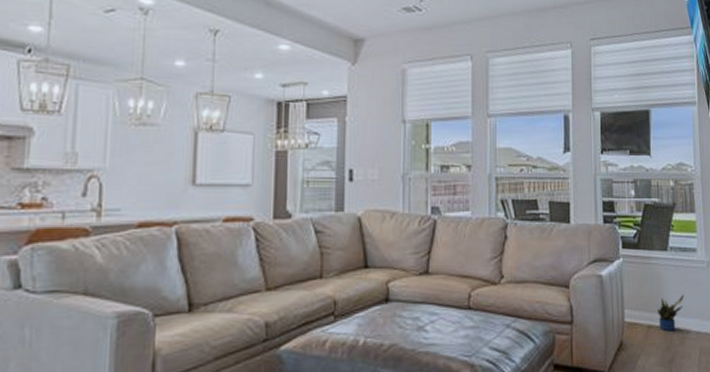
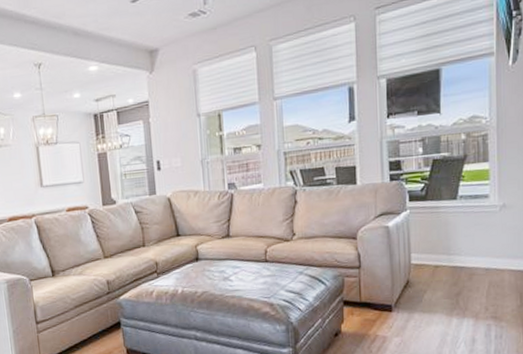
potted plant: present [658,294,685,332] -> none [445,236,474,270]

